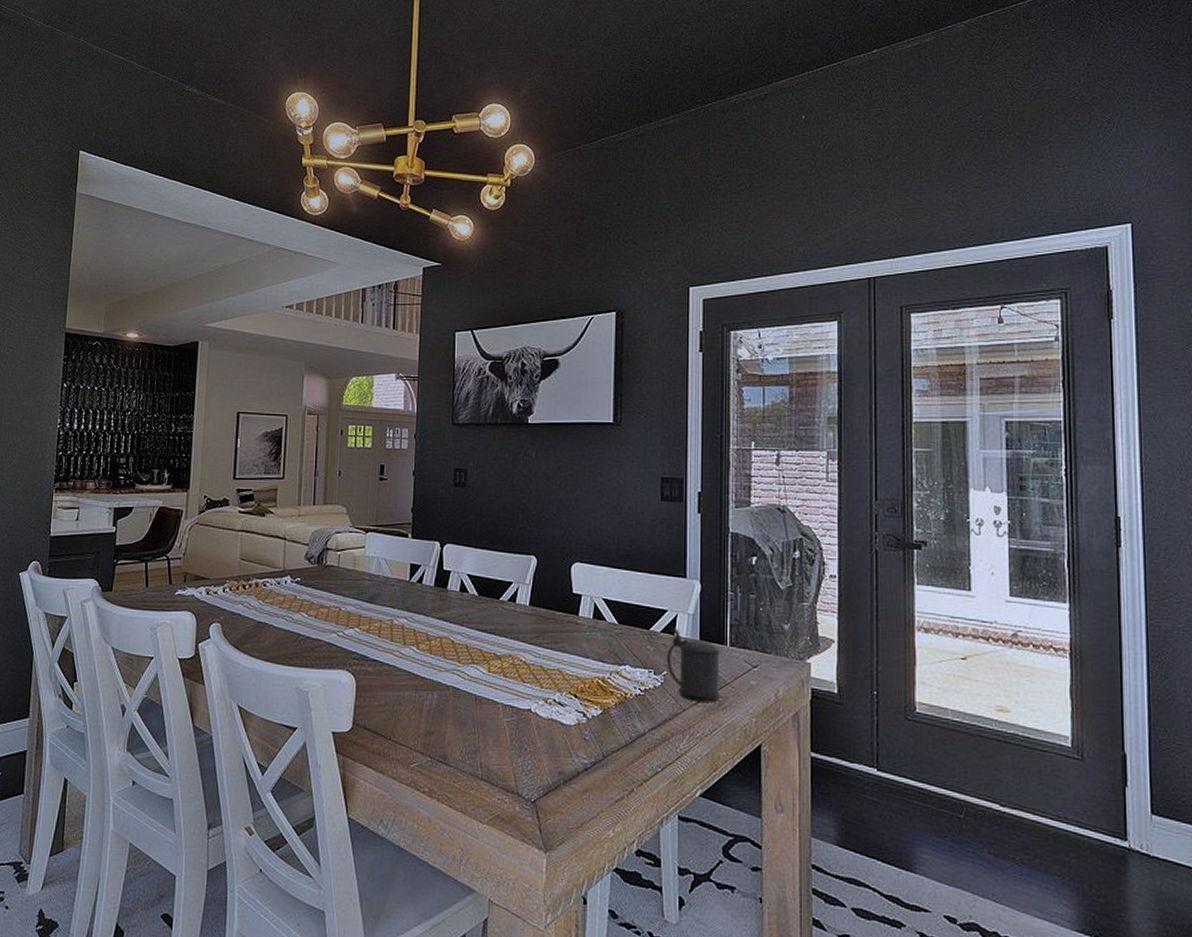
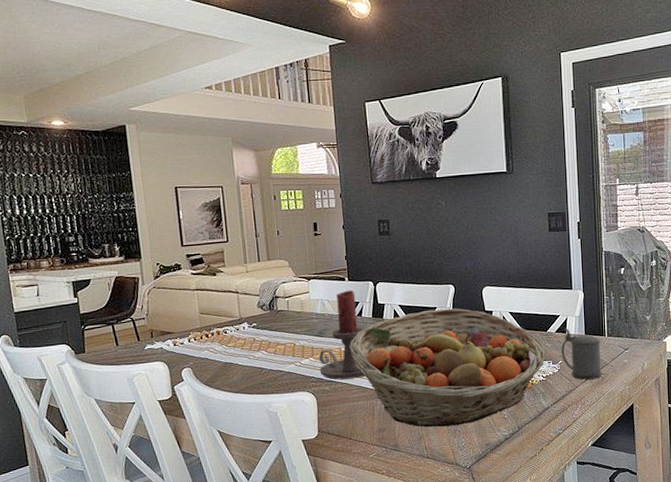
candle holder: none [364,549,423,661] -> present [318,290,367,380]
fruit basket: none [404,584,645,741] -> present [350,308,545,427]

